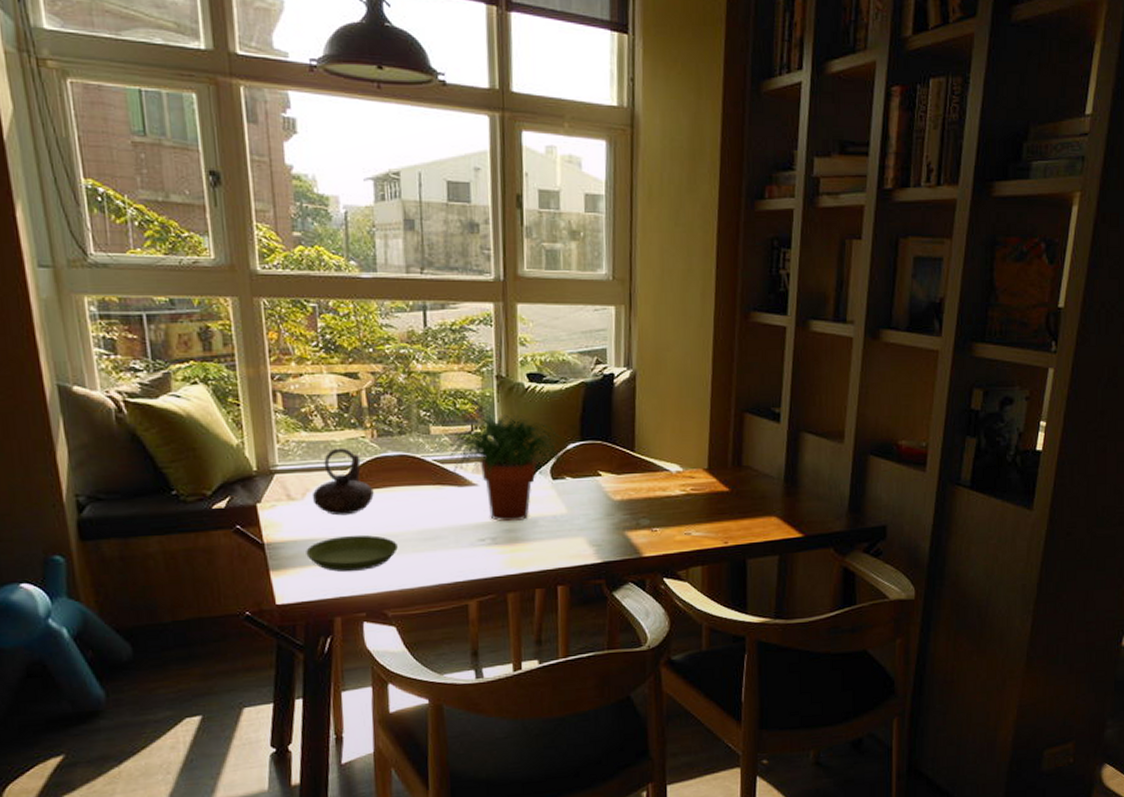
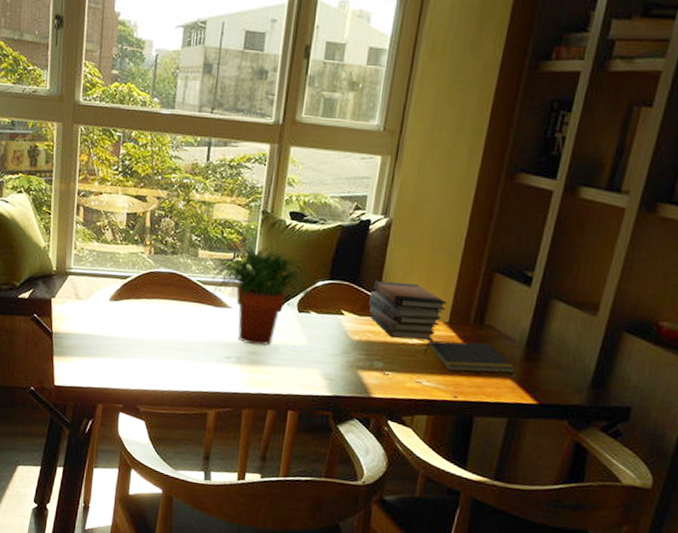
saucer: present [306,535,398,572] -> none [83,336,157,368]
teapot: present [313,447,374,516] -> none [95,259,144,319]
book stack: none [625,433,703,492] -> present [369,281,447,341]
notepad: none [689,484,778,518] -> present [424,340,515,373]

